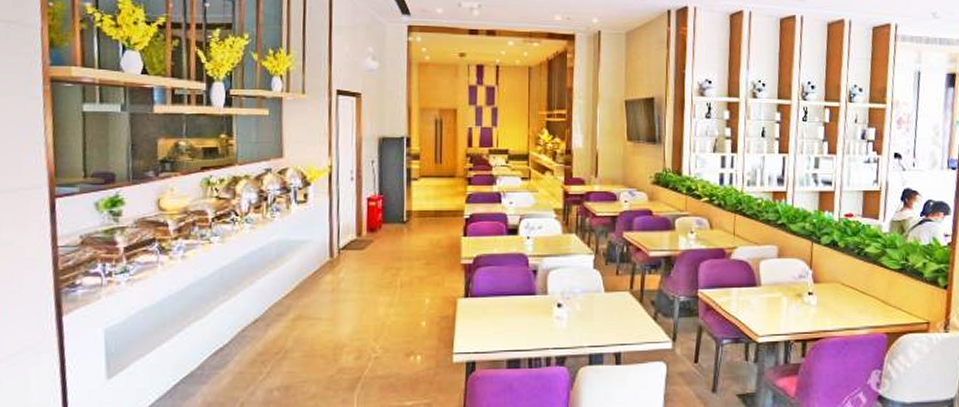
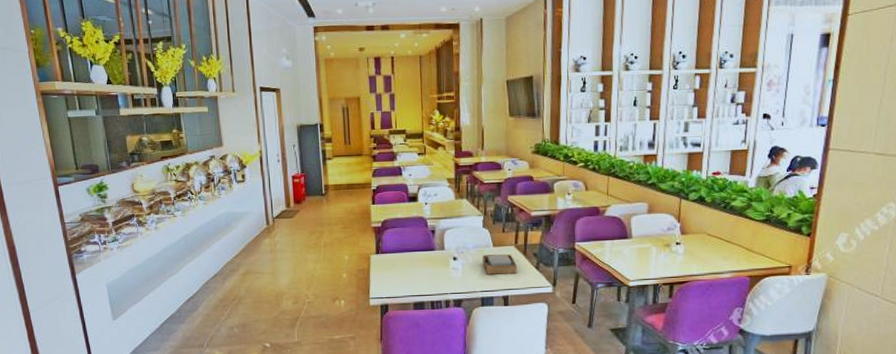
napkin holder: none [592,301,632,326] -> present [482,254,517,275]

